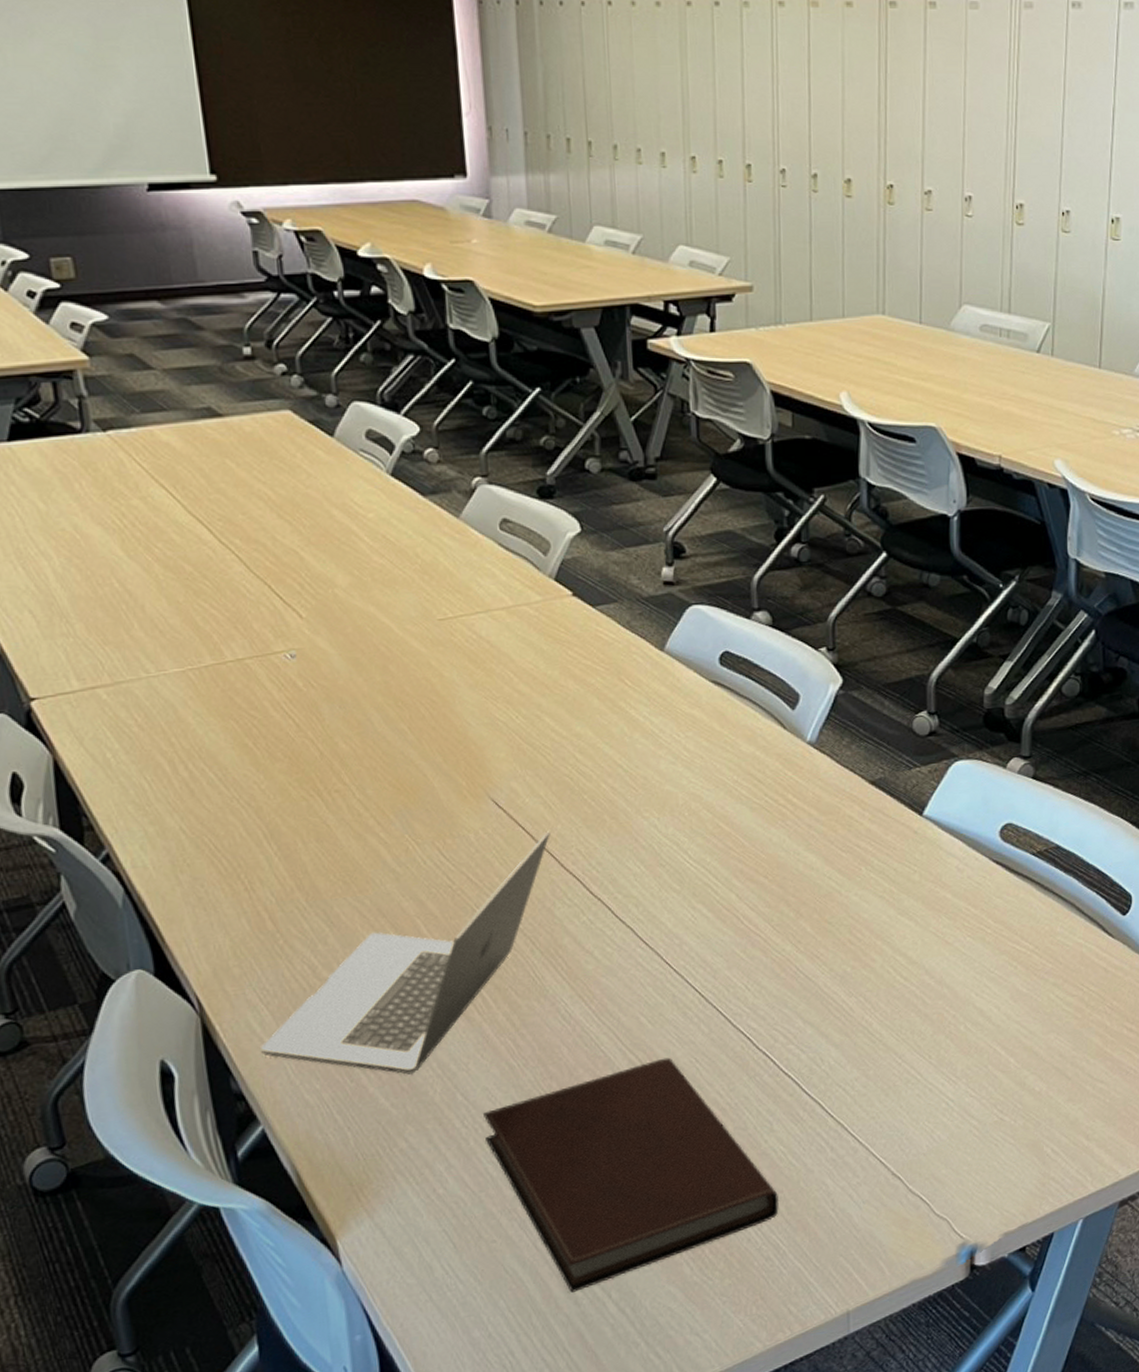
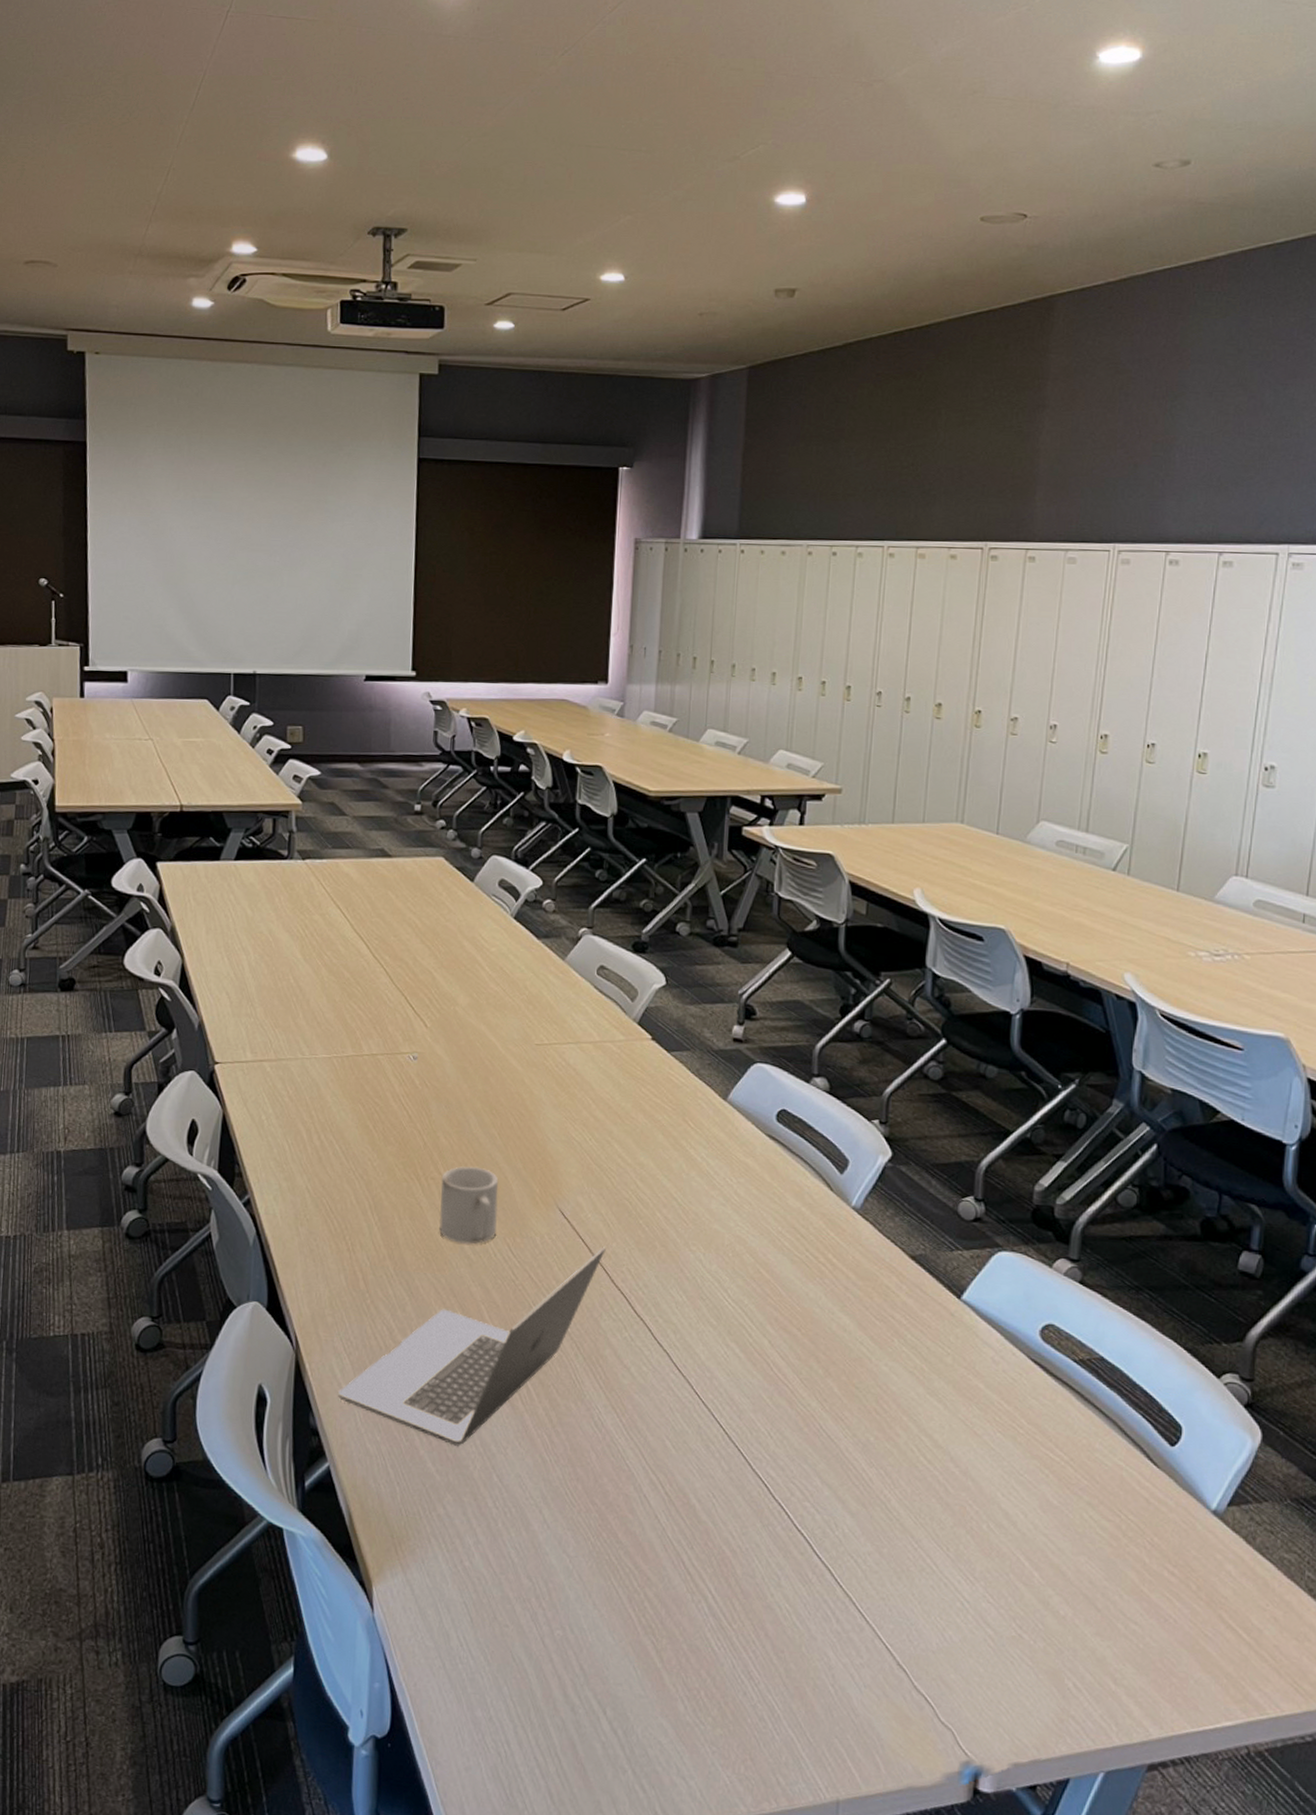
mug: none [347,769,422,858] -> present [439,1166,499,1244]
notebook: present [482,1057,780,1293] -> none [512,1485,780,1699]

